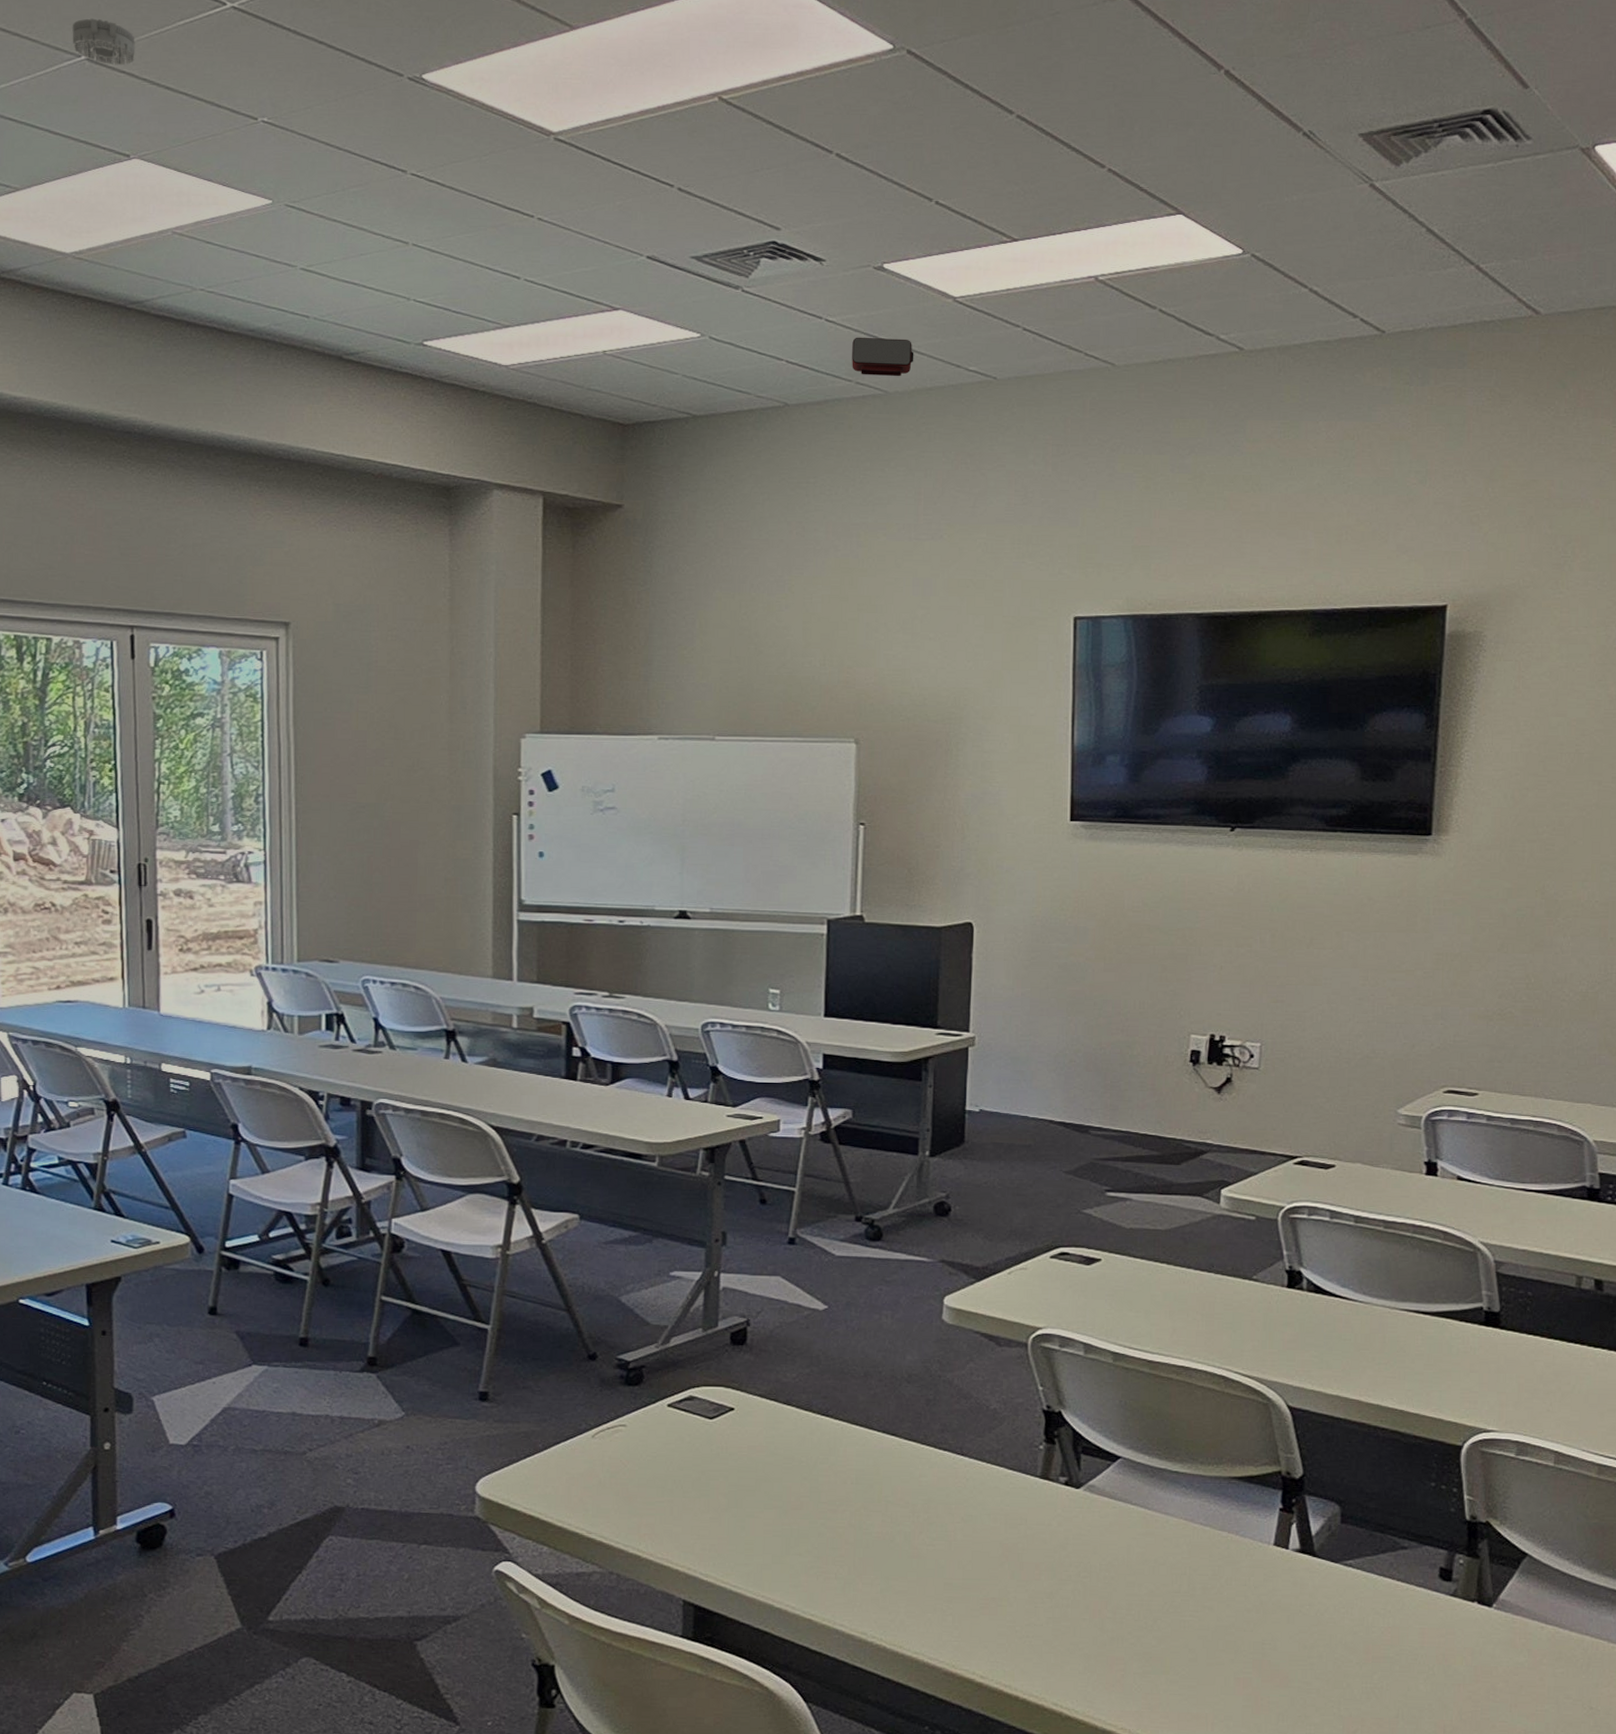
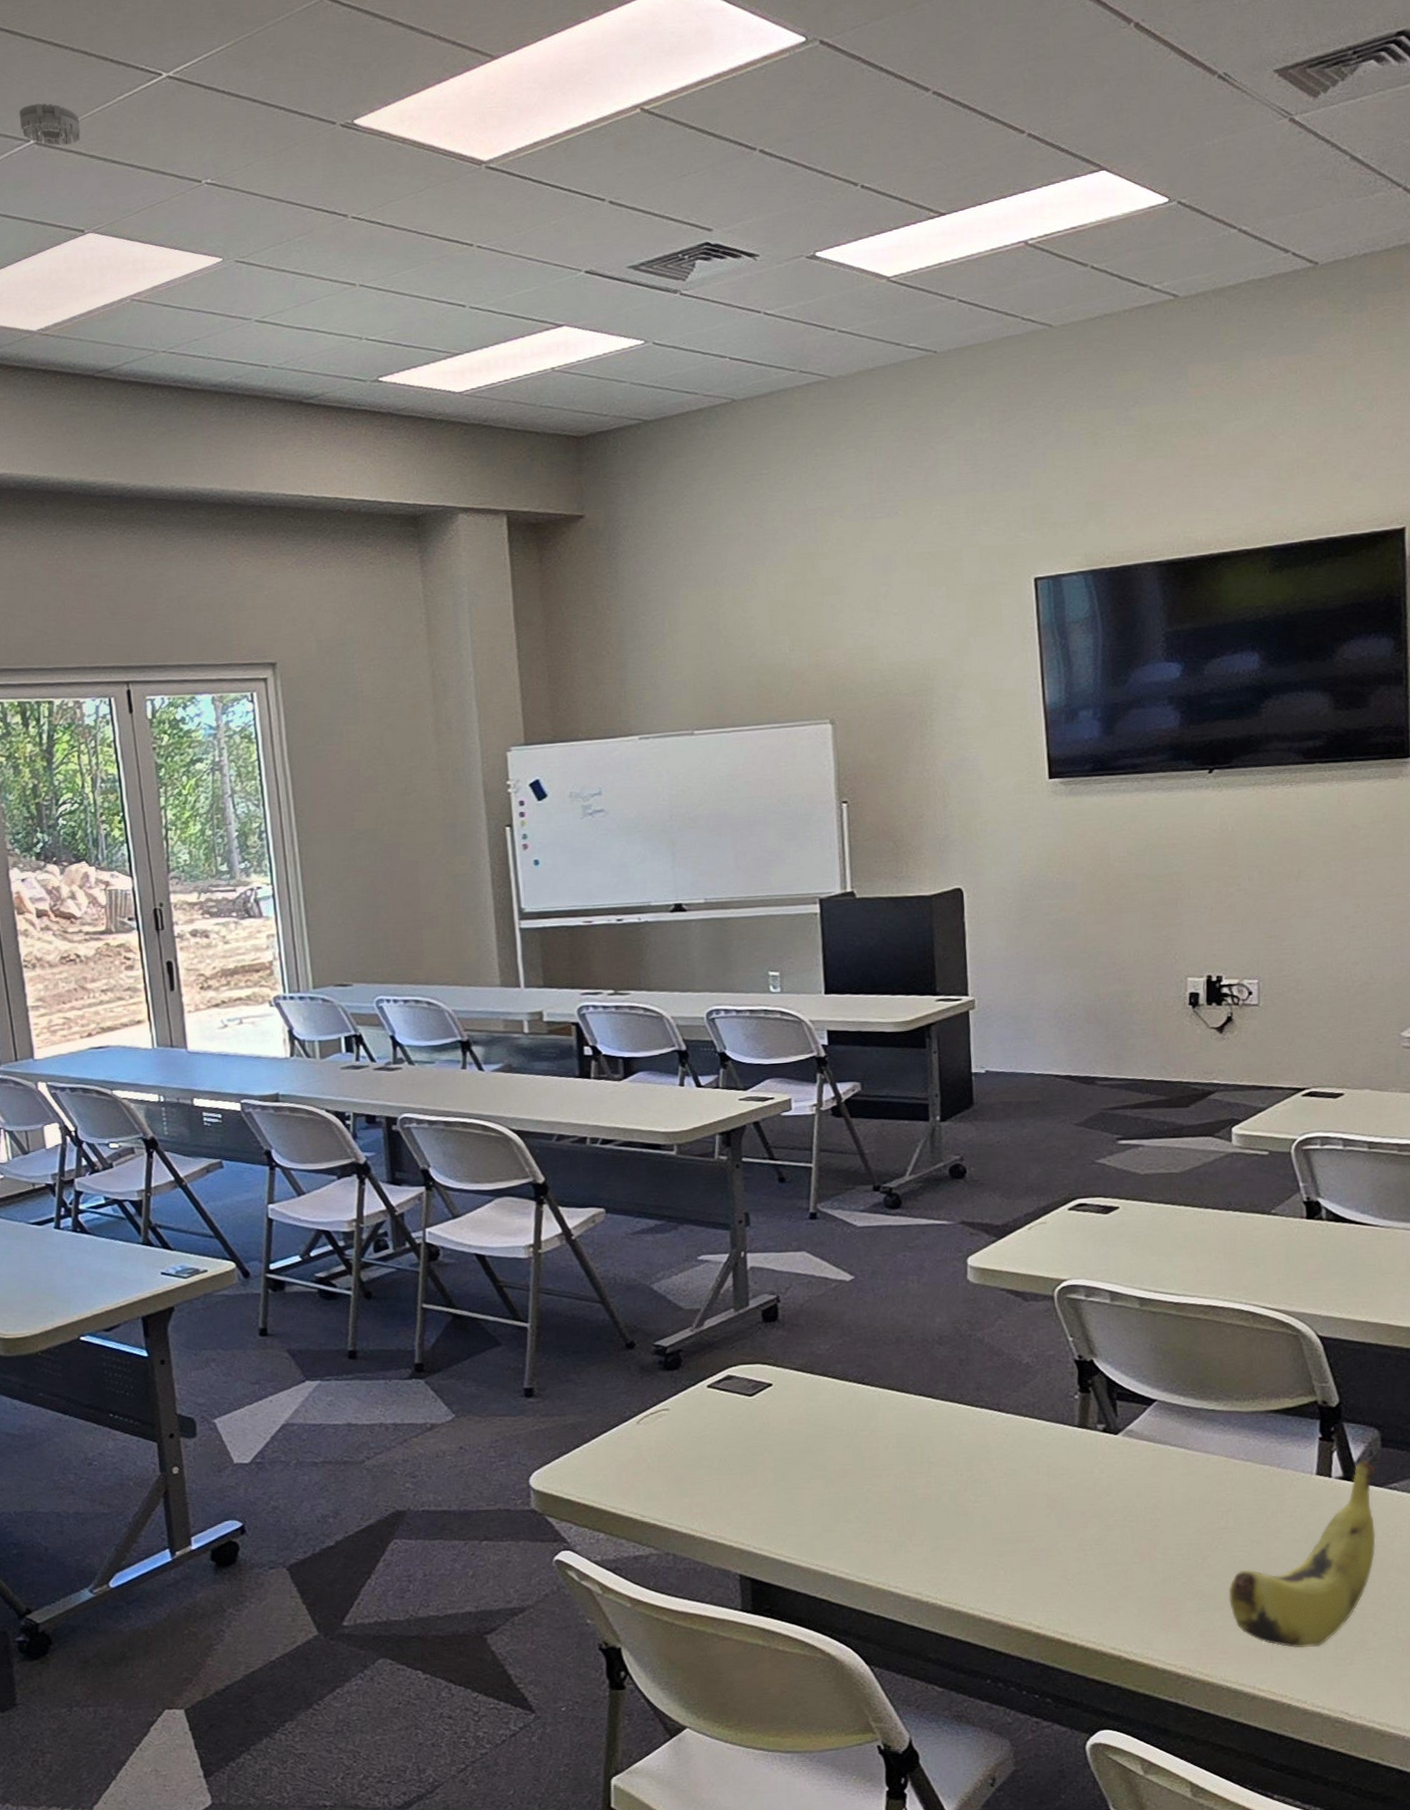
projector: present [852,337,914,377] -> none [792,323,854,364]
banana: none [1176,1534,1333,1719] -> present [1228,1460,1376,1649]

